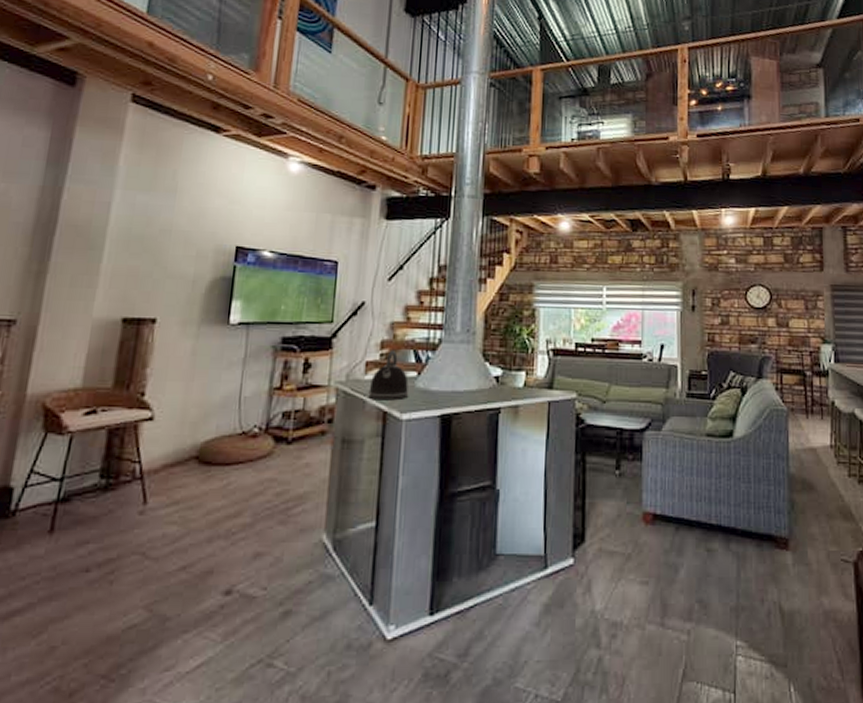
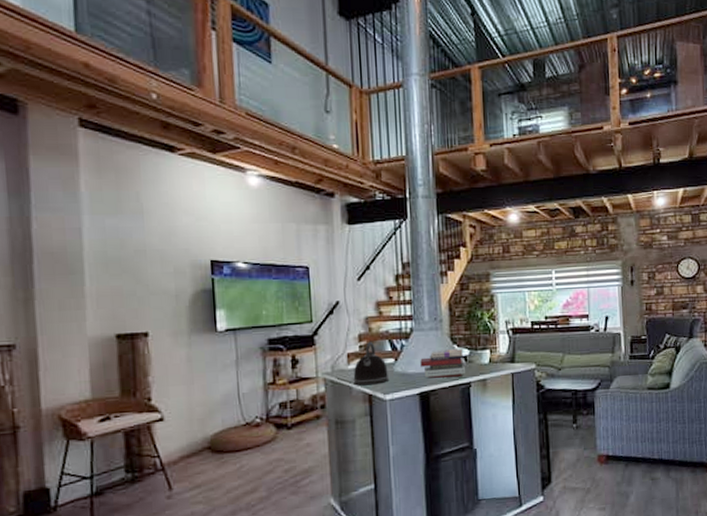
books: none [445,366,497,400] -> present [420,349,466,378]

